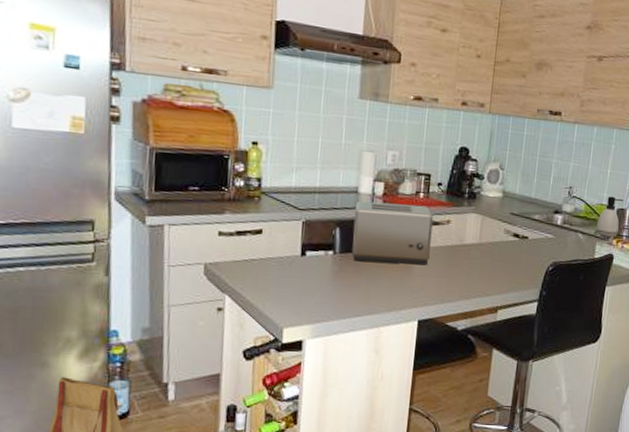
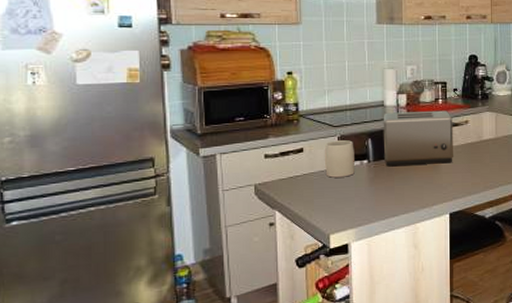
mug: none [285,225,320,267] -> present [324,140,355,178]

